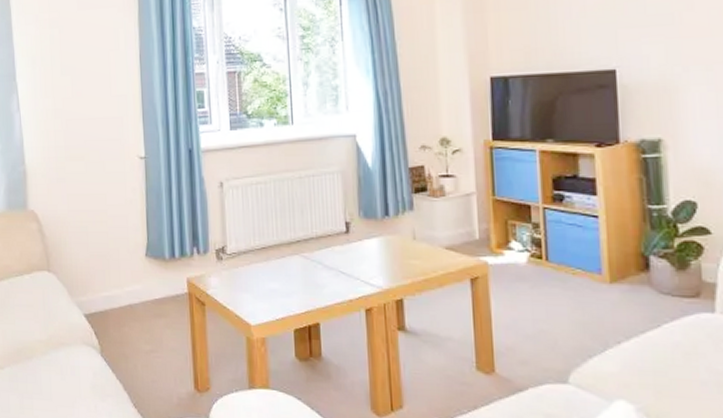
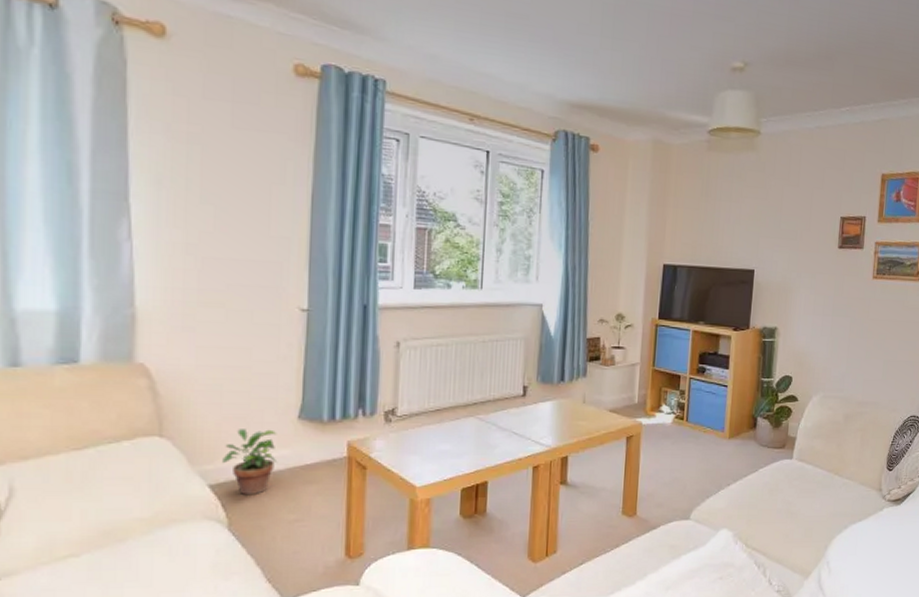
potted plant: none [92,265,133,326] -> present [223,429,278,496]

